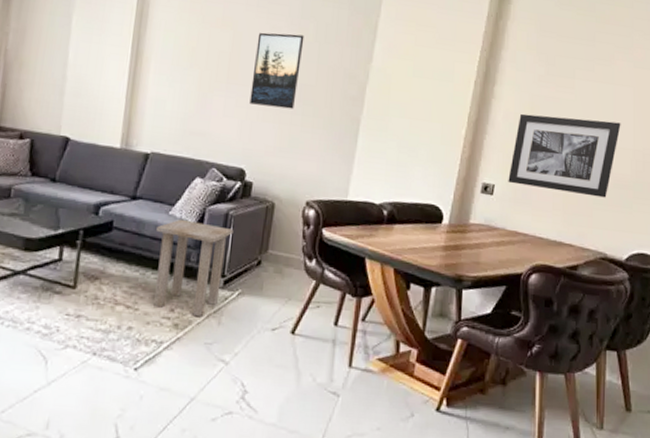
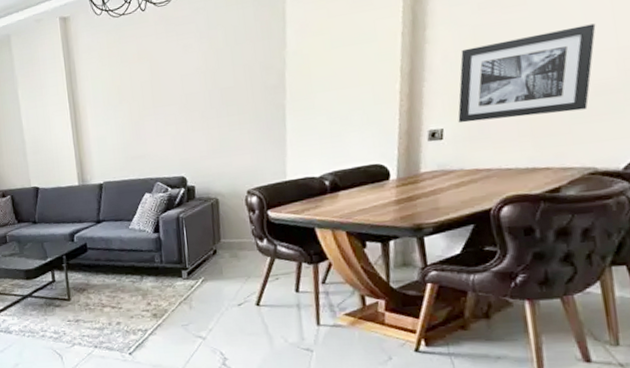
side table: present [154,218,234,318] -> none [121,229,187,306]
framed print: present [249,32,304,110] -> none [172,44,219,120]

